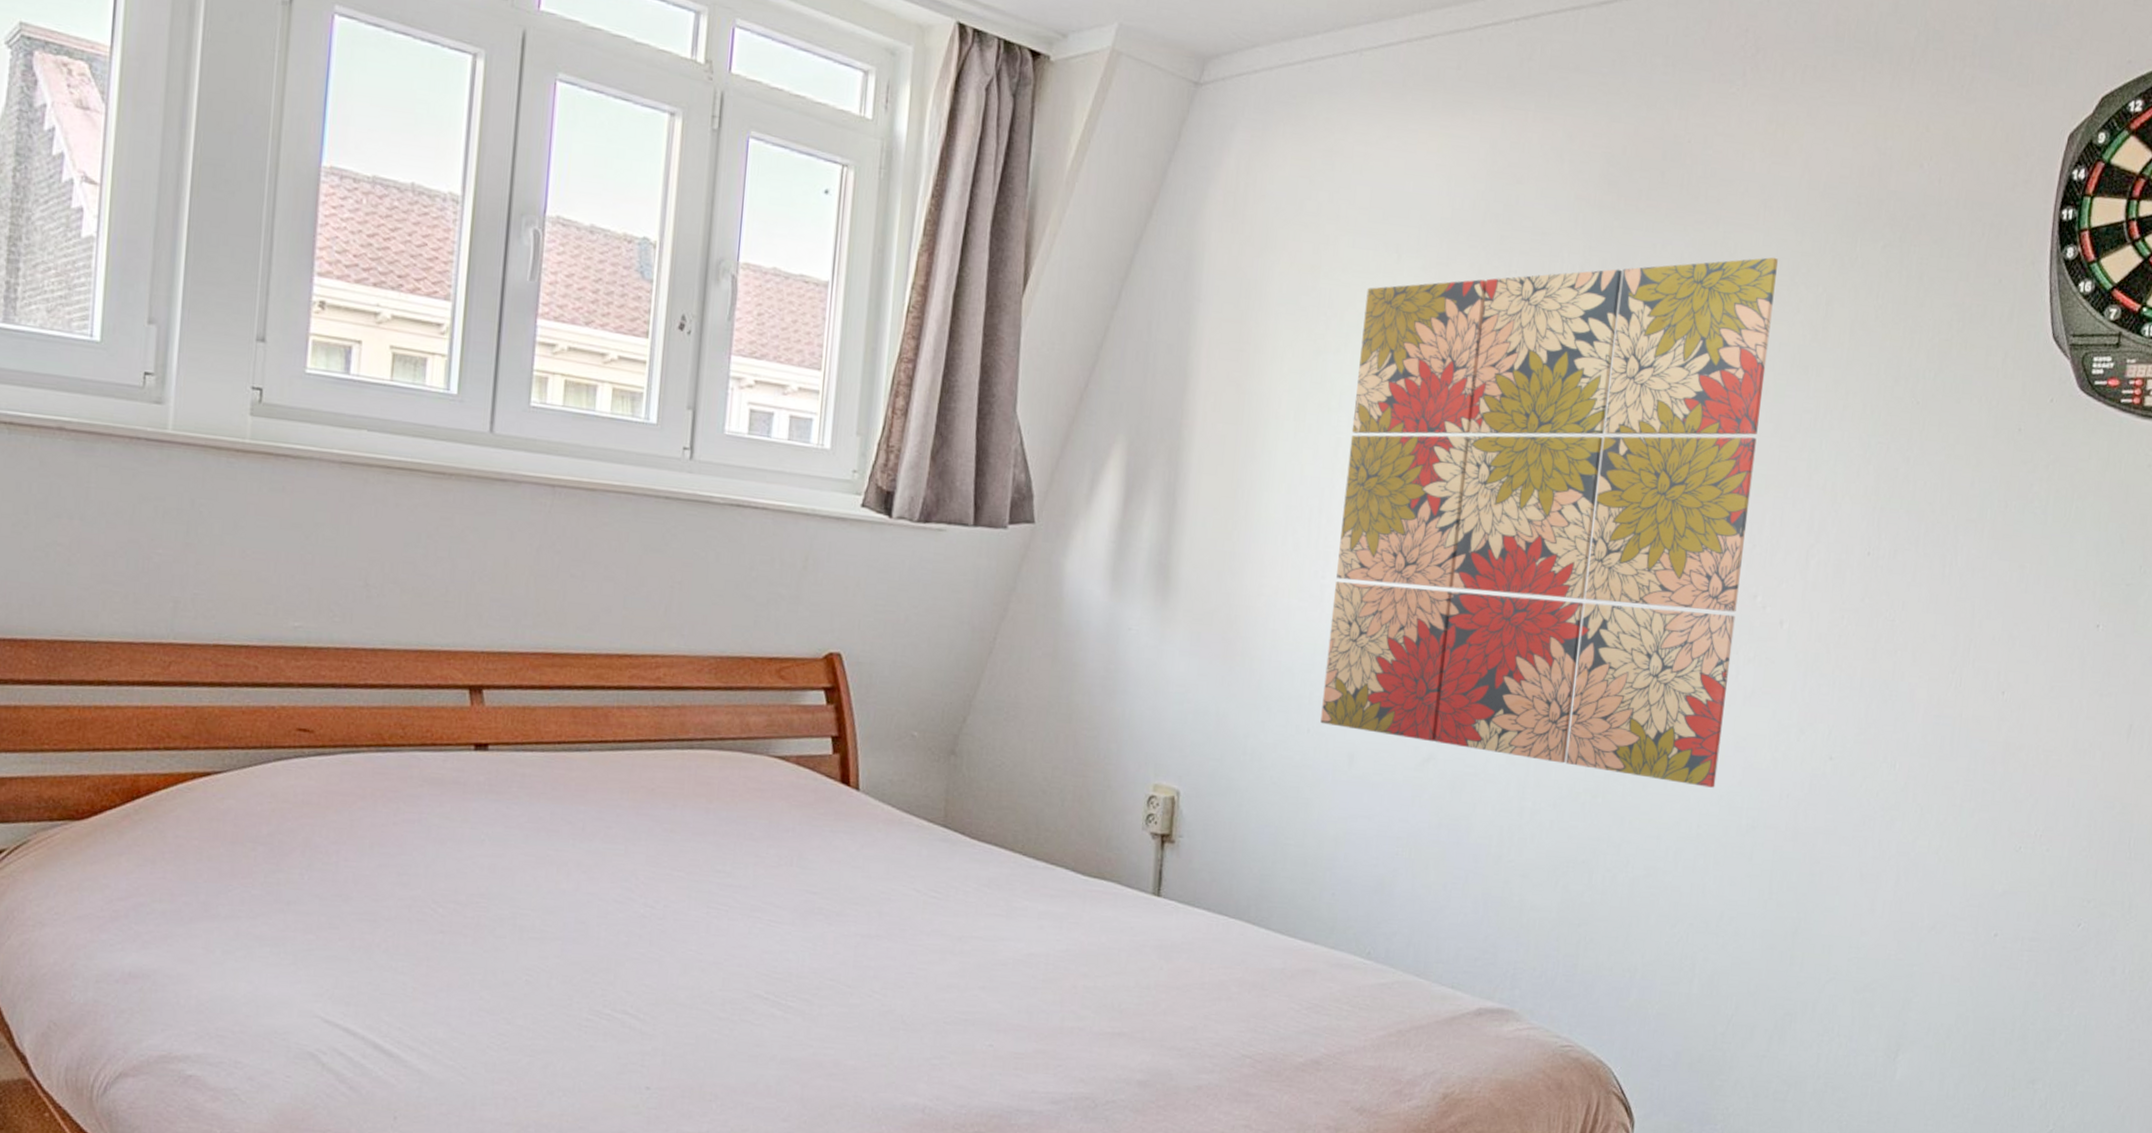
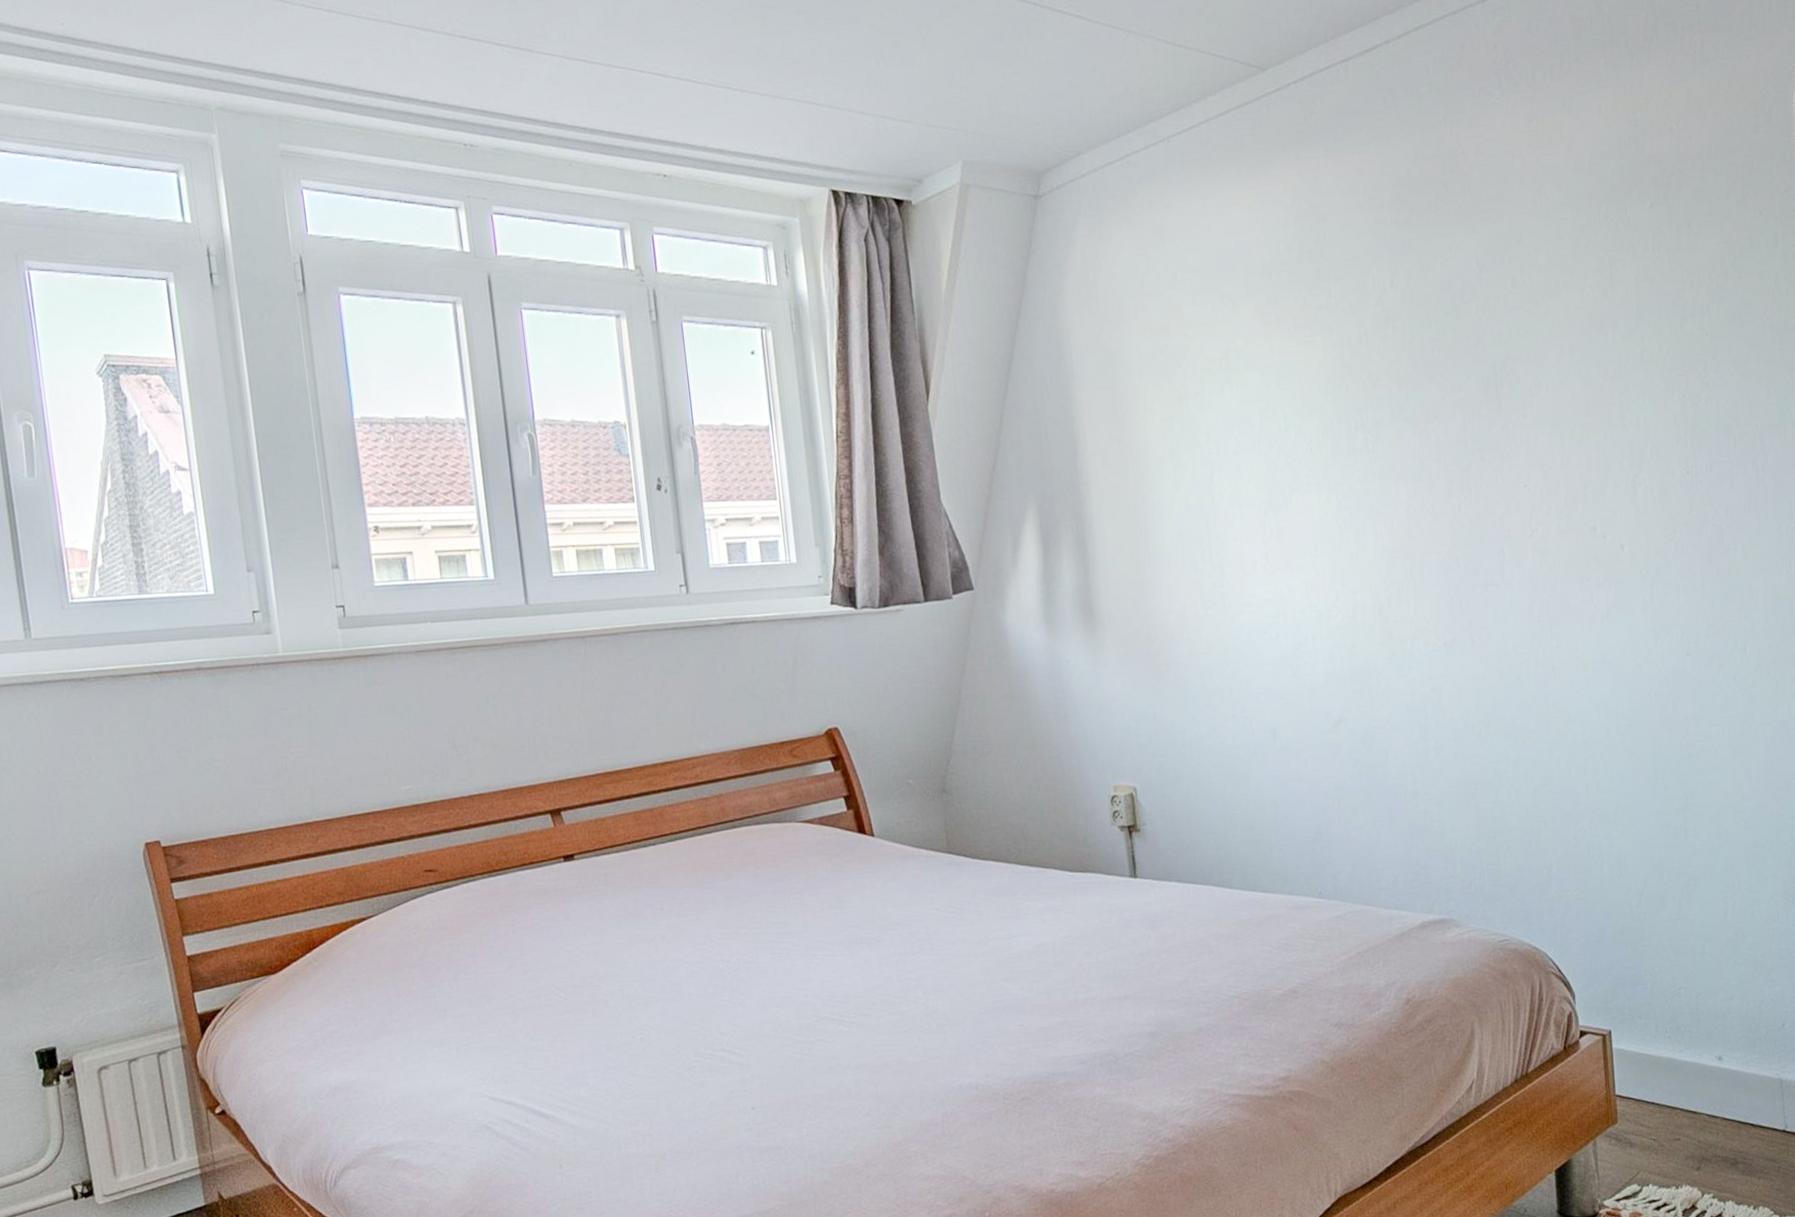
wall art: present [1320,257,1778,788] -> none [1212,235,1591,709]

